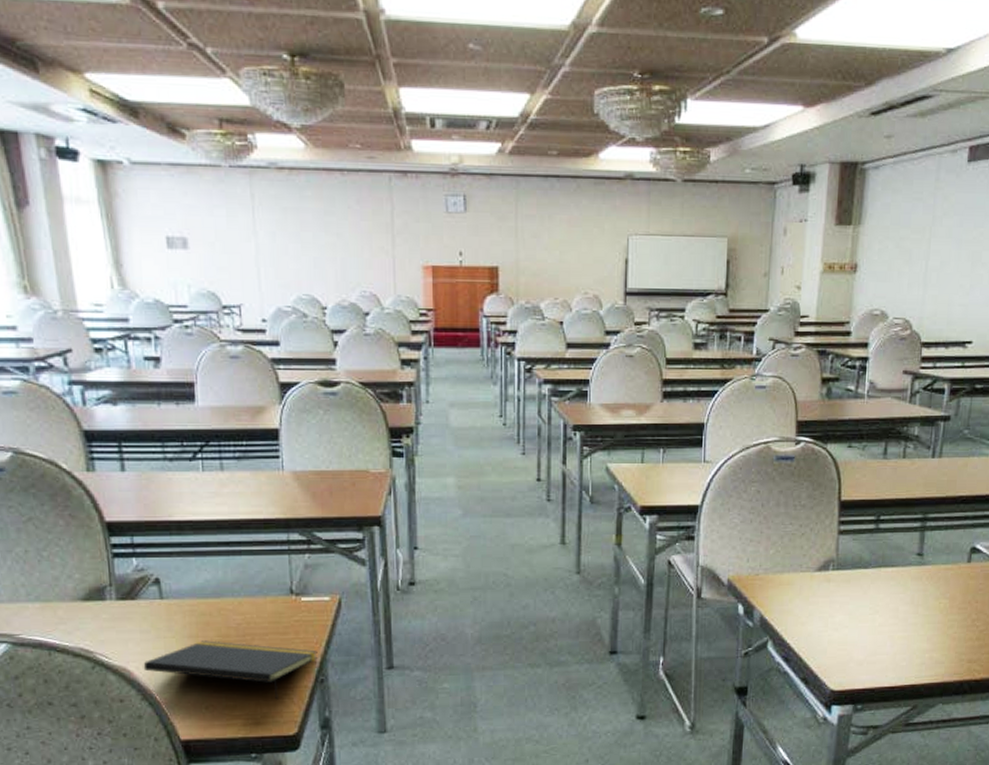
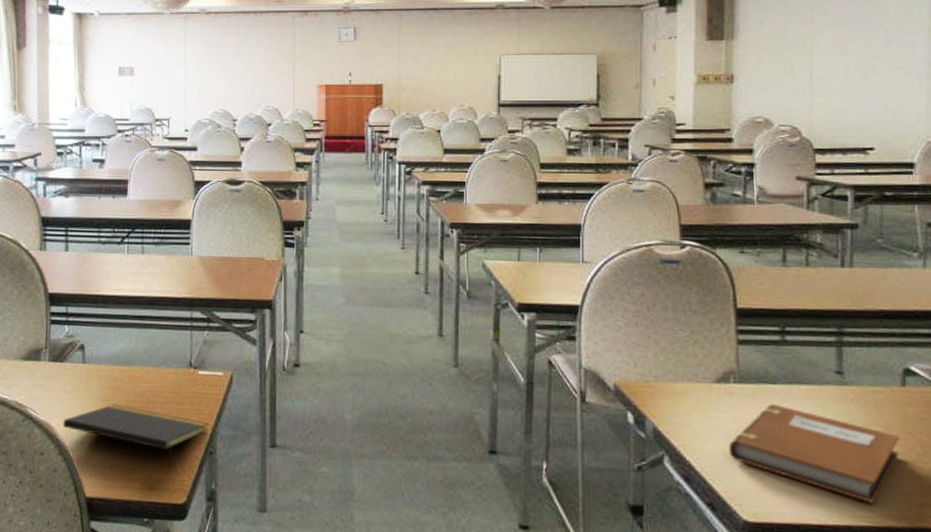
notebook: none [823,587,961,664] -> present [728,404,900,504]

